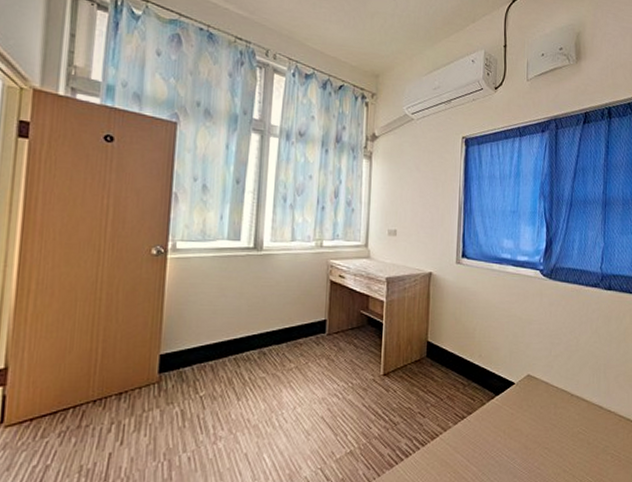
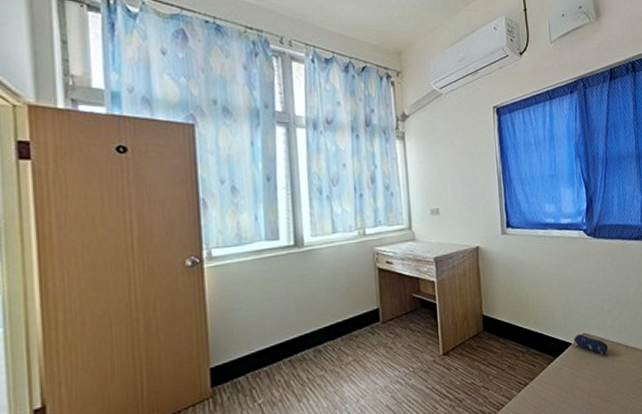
pencil case: none [517,374,553,400] -> present [574,333,609,355]

